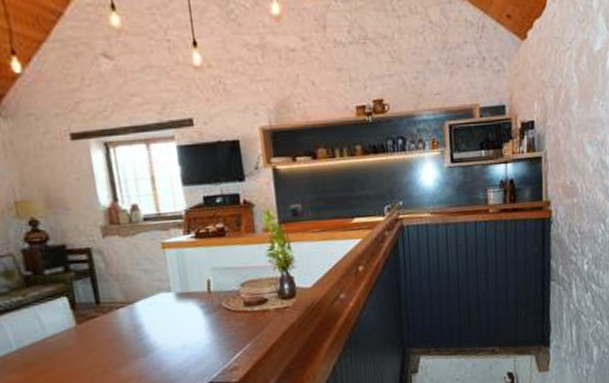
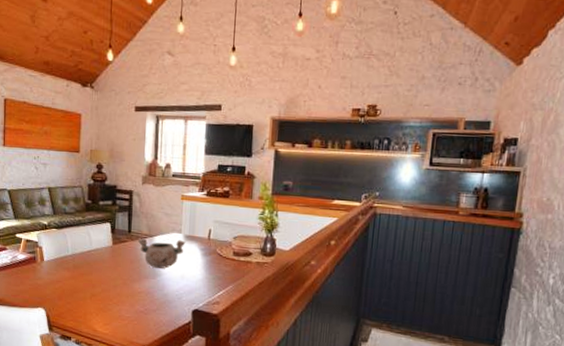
decorative bowl: none [112,300,180,343] -> present [138,238,186,269]

